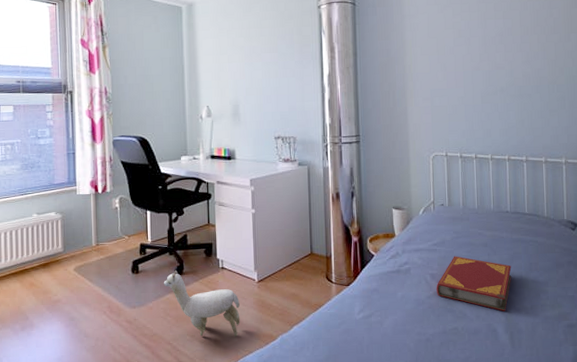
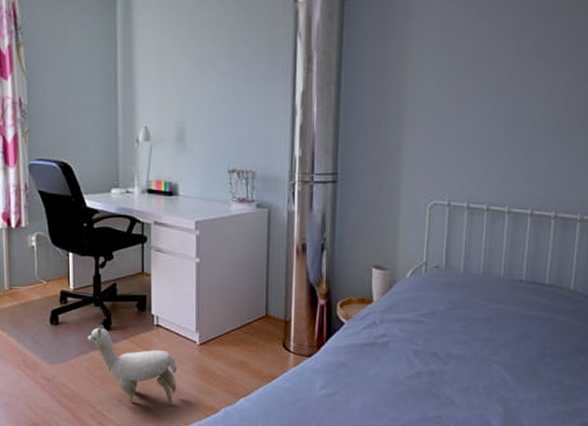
hardback book: present [436,256,512,311] -> none [419,330,519,401]

